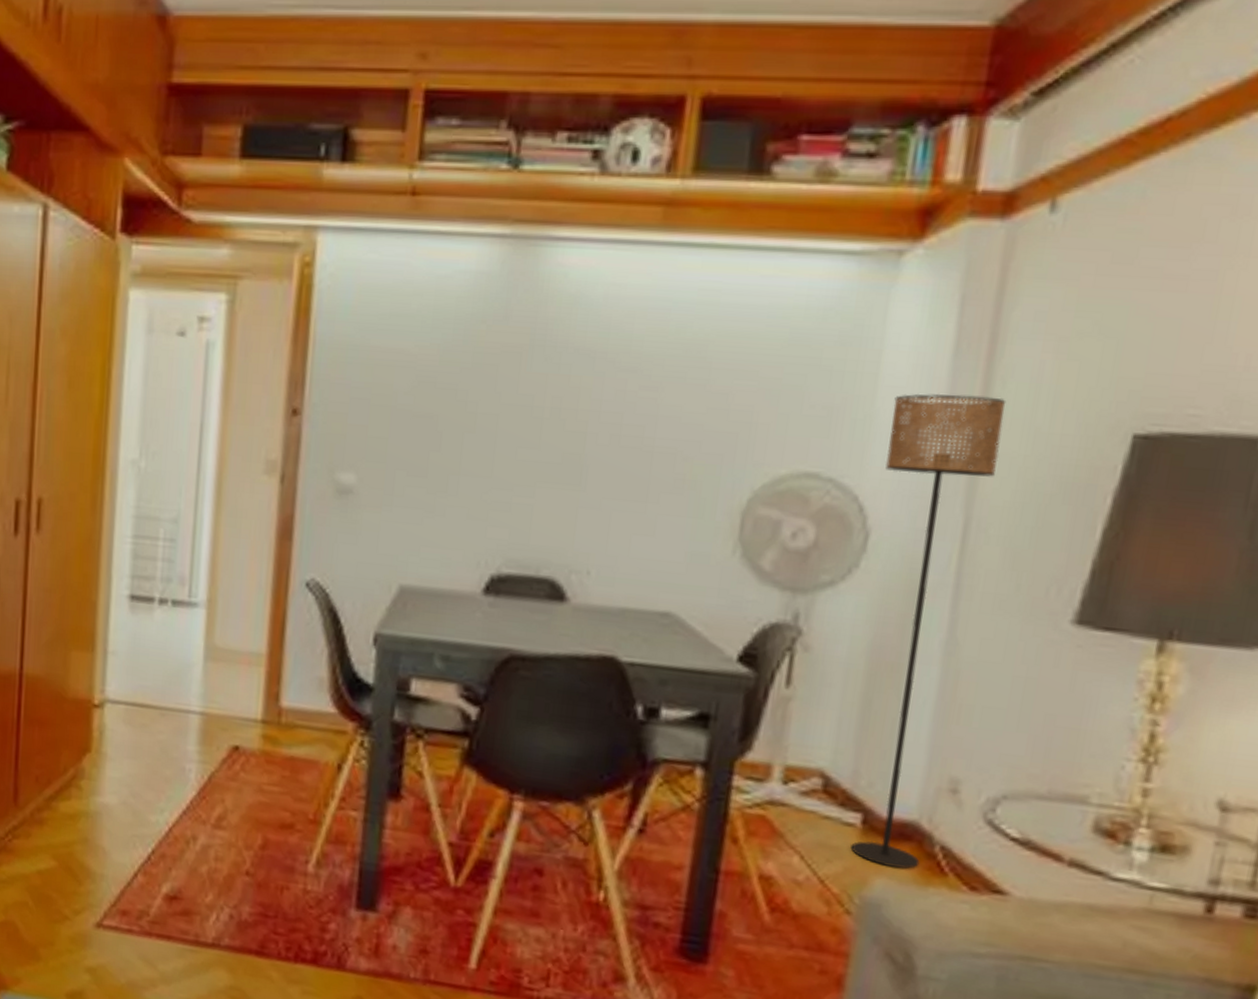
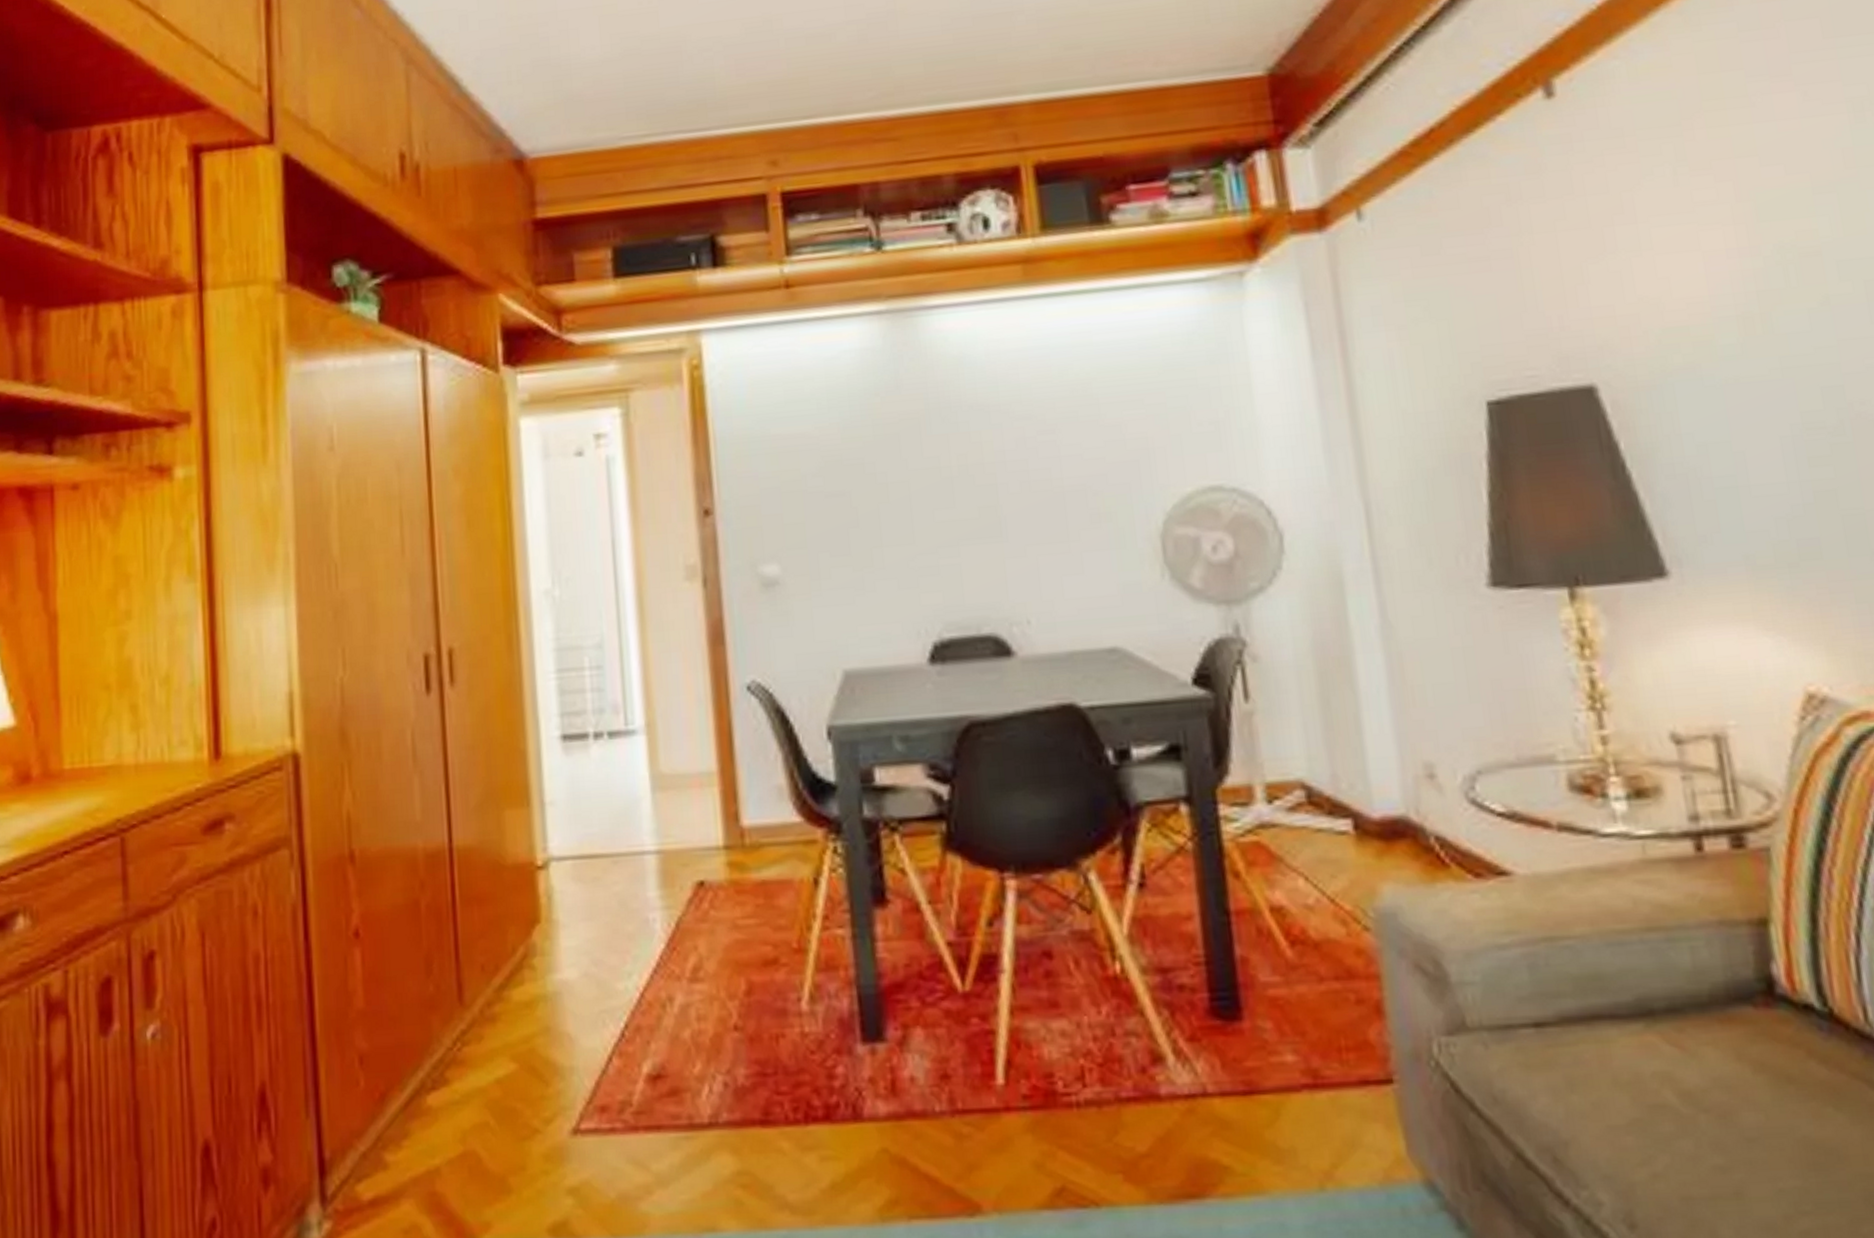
floor lamp: present [850,393,1007,869] -> none [1271,388,1420,870]

